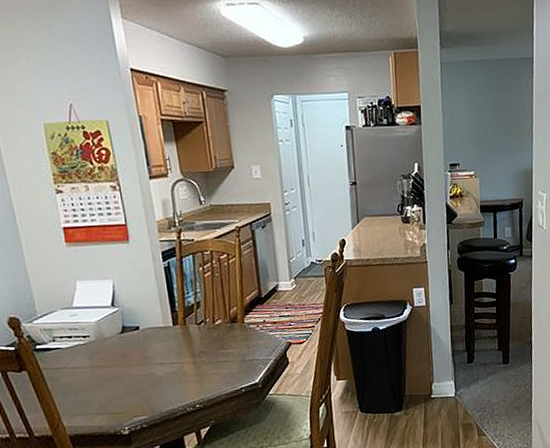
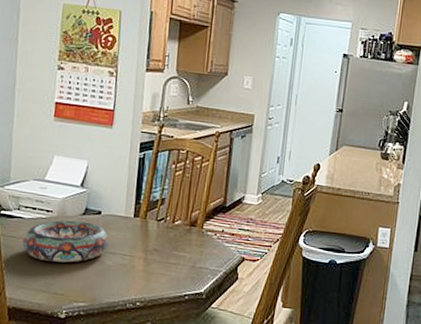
decorative bowl: none [66,339,154,385] -> present [22,220,109,263]

